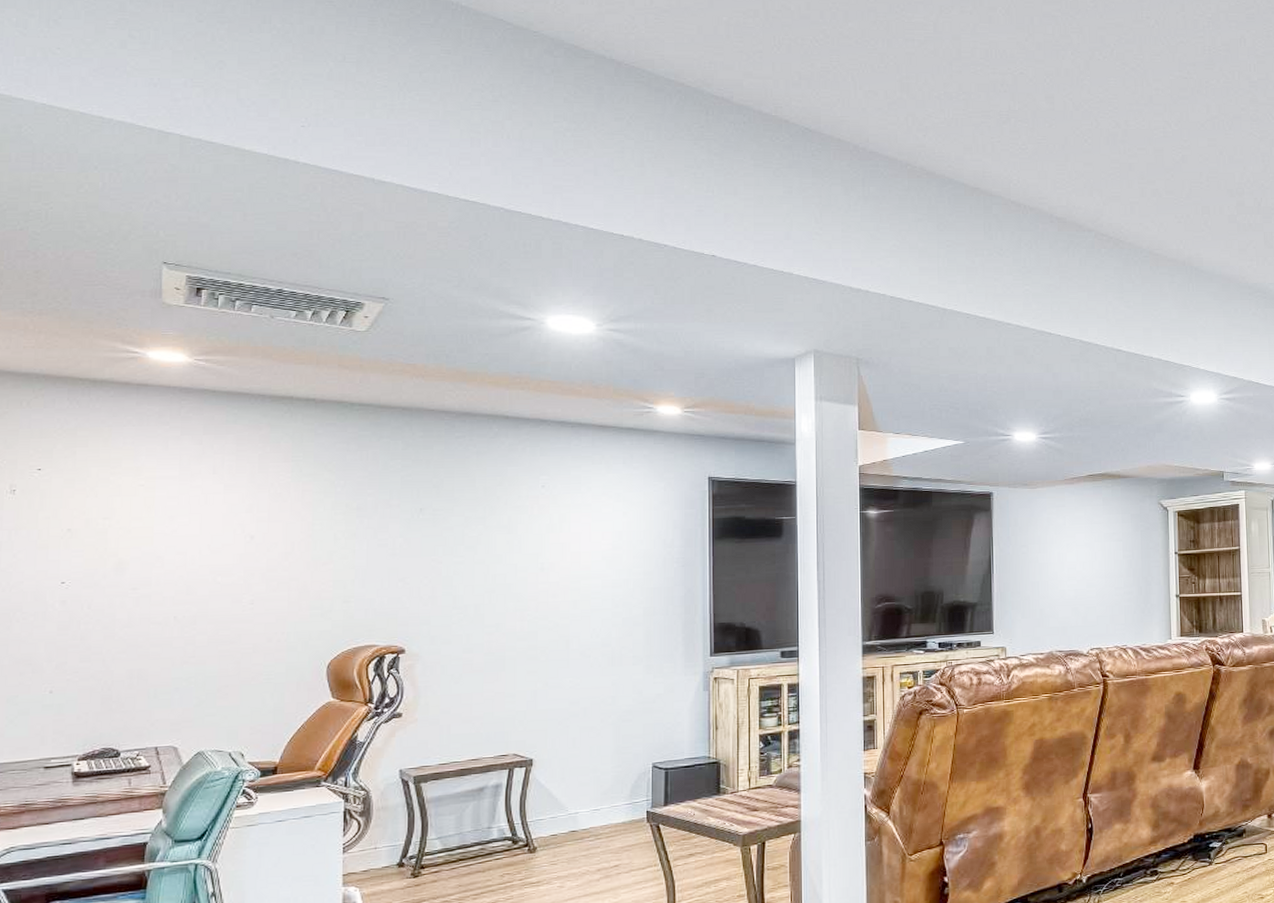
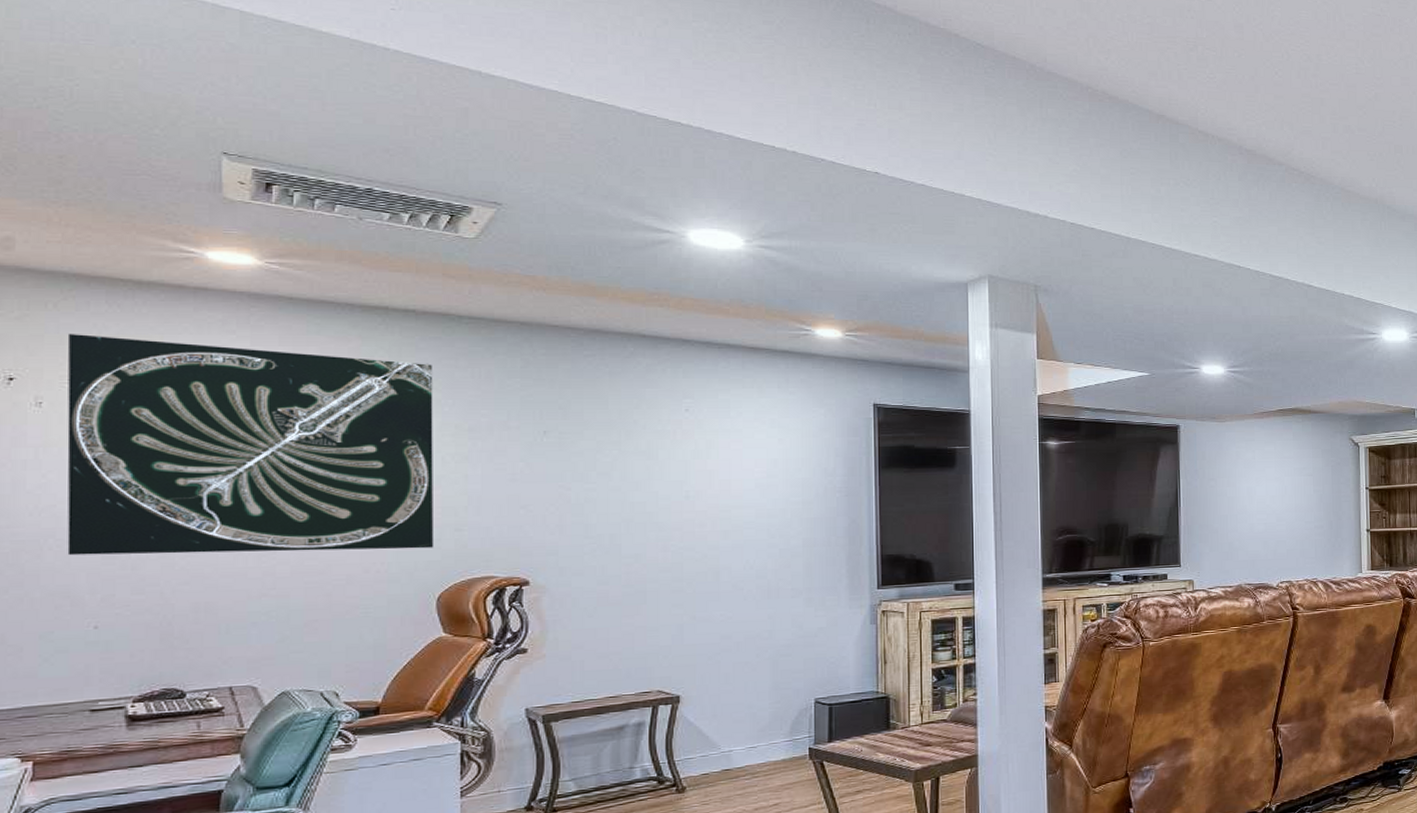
map: none [31,428,329,627] -> present [67,334,435,556]

